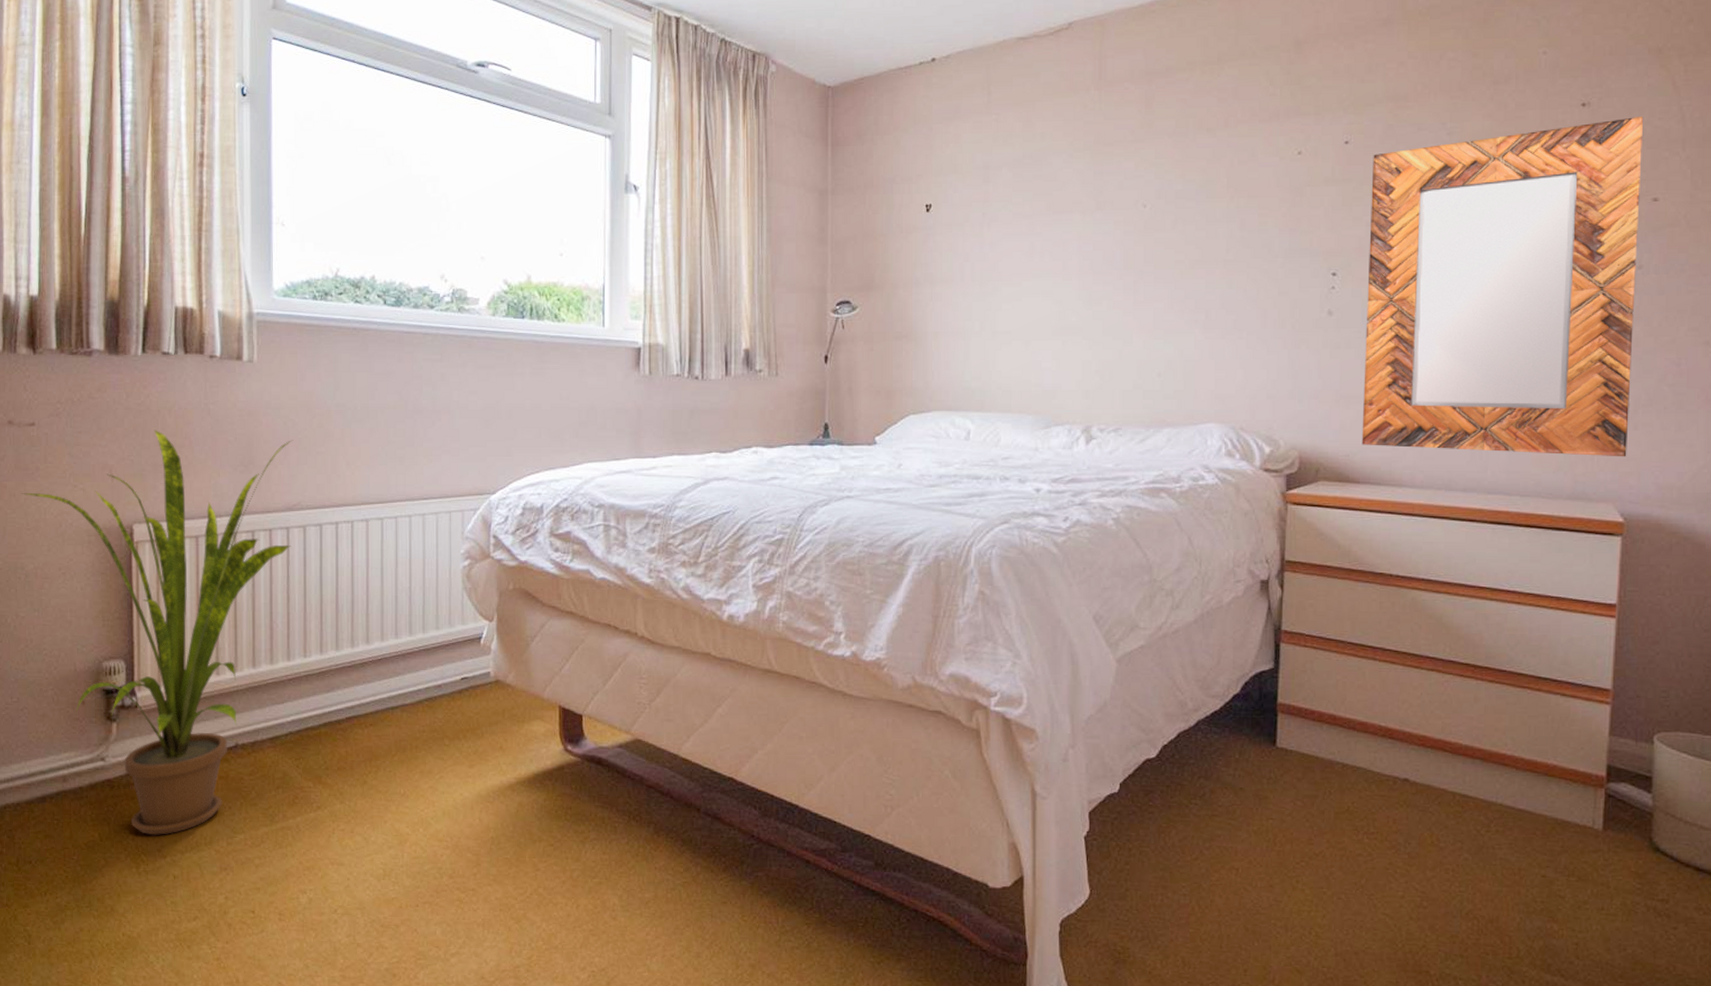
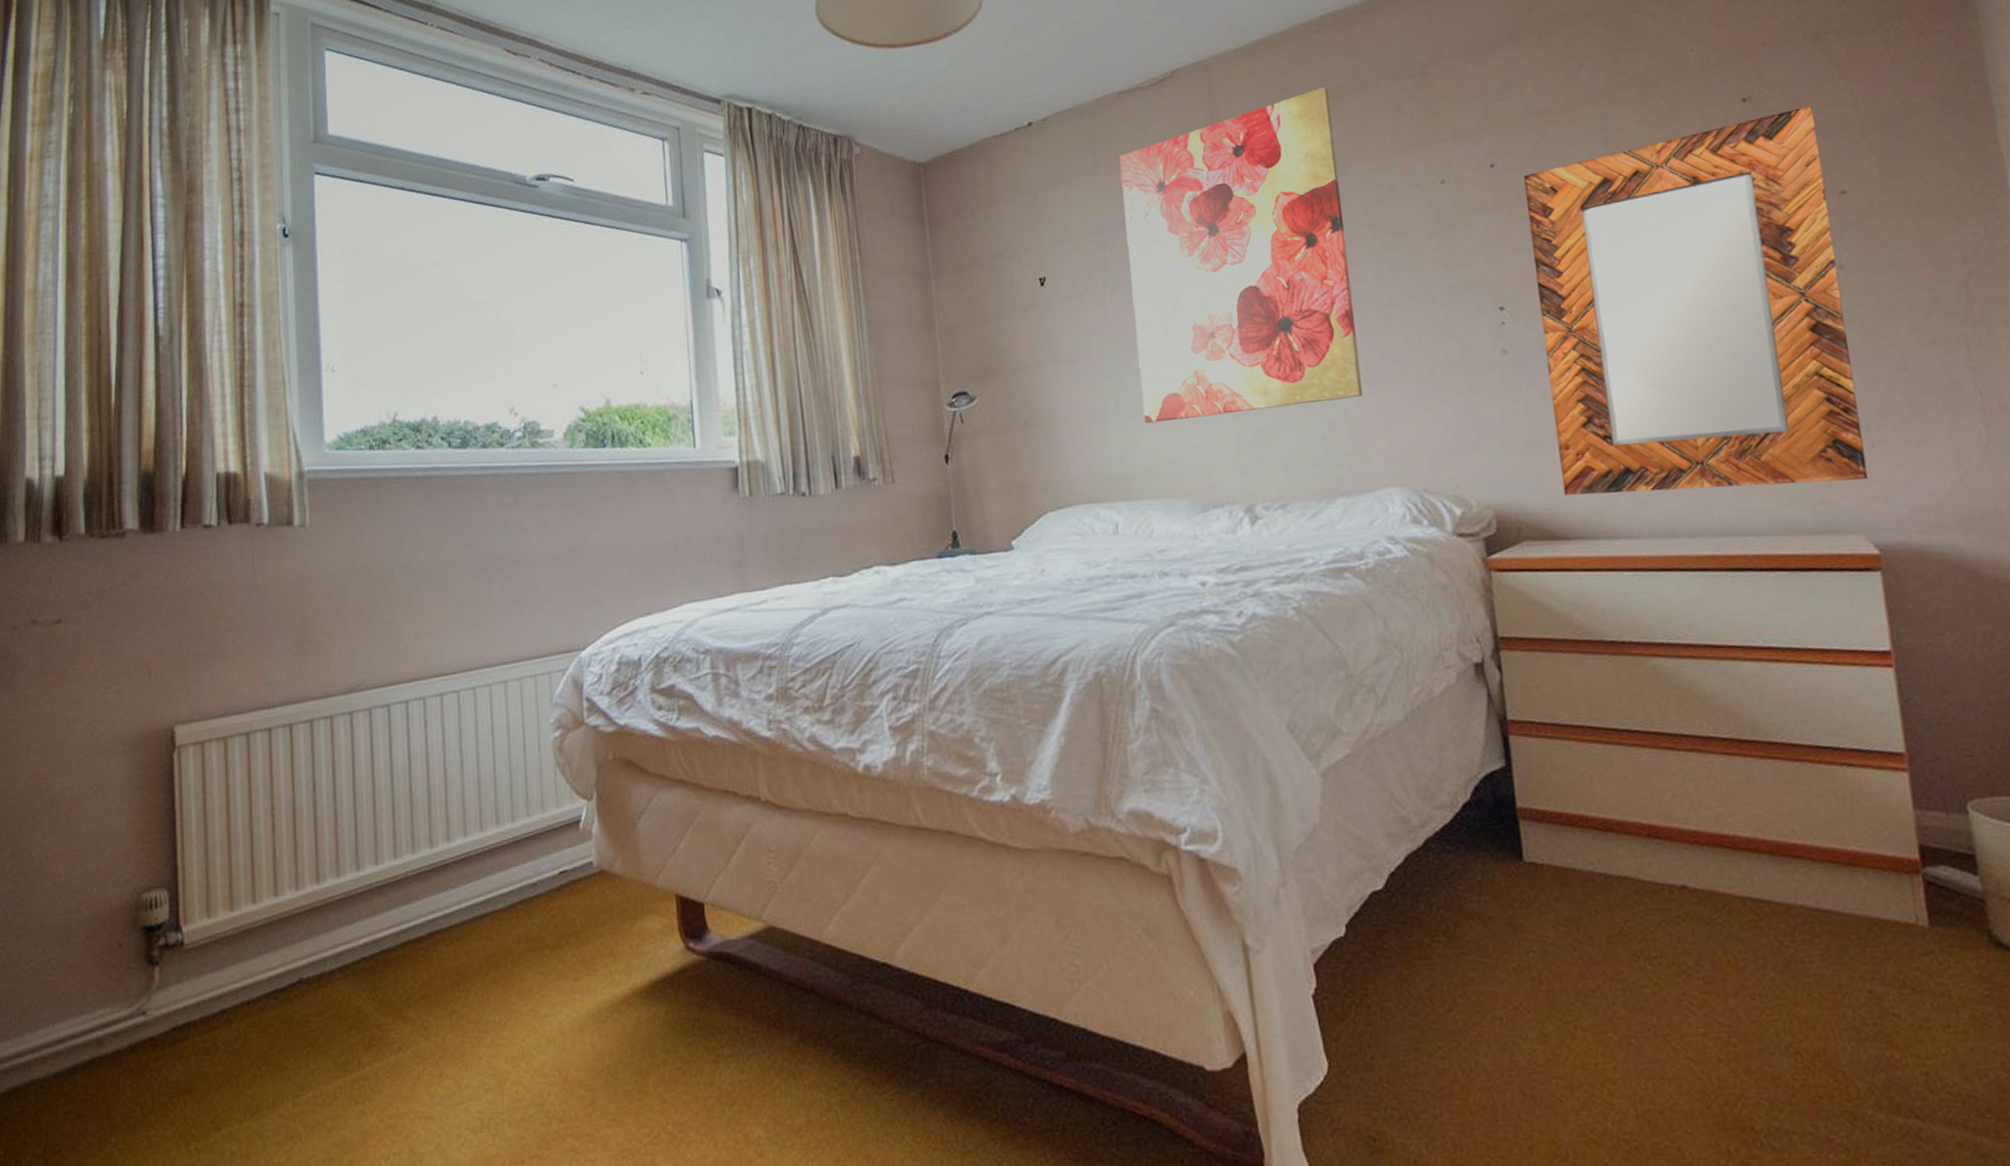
house plant: present [21,429,294,836] -> none [46,610,355,1104]
wall art: none [1004,52,1210,346] -> present [1118,86,1363,424]

